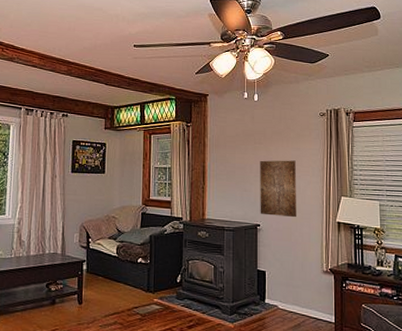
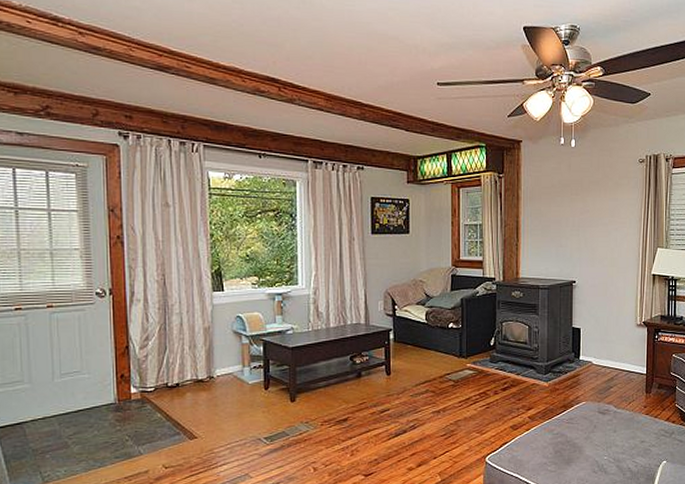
wall art: present [260,160,296,218] -> none [576,212,613,272]

